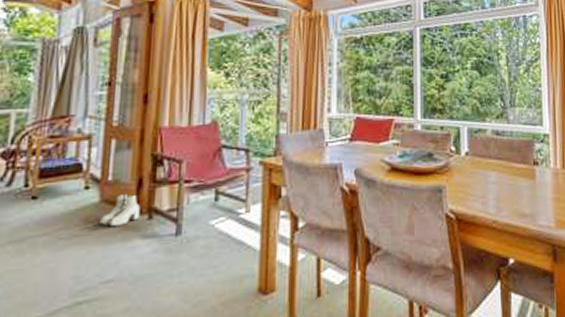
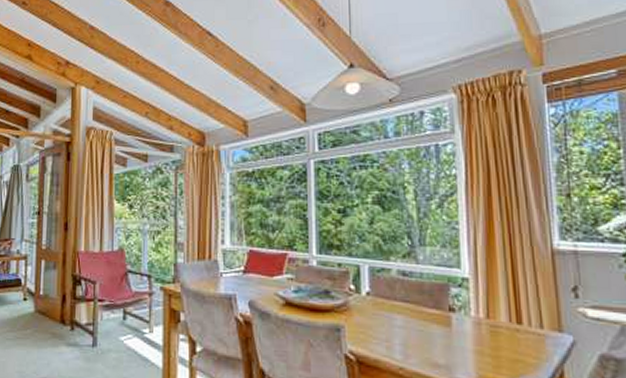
boots: present [100,193,140,226] -> none [35,306,65,333]

